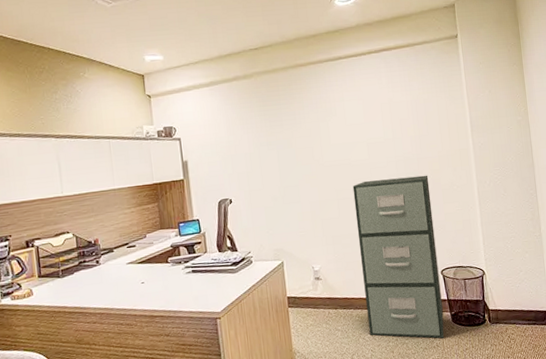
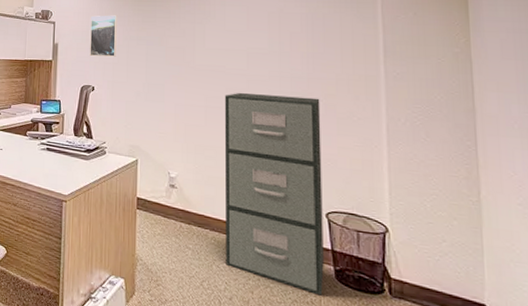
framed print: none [218,123,249,169] -> present [90,15,117,57]

